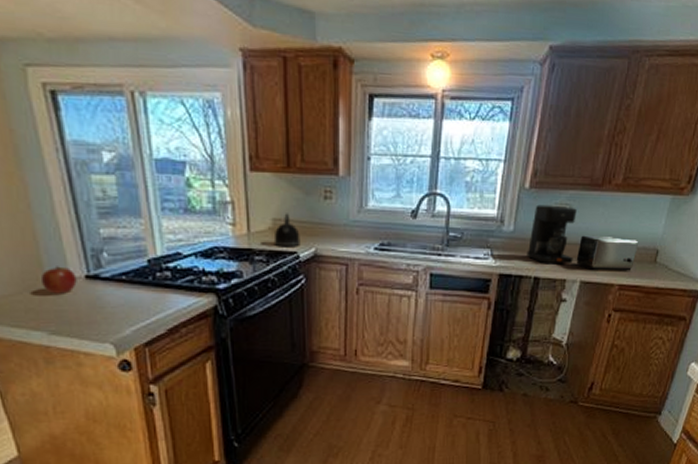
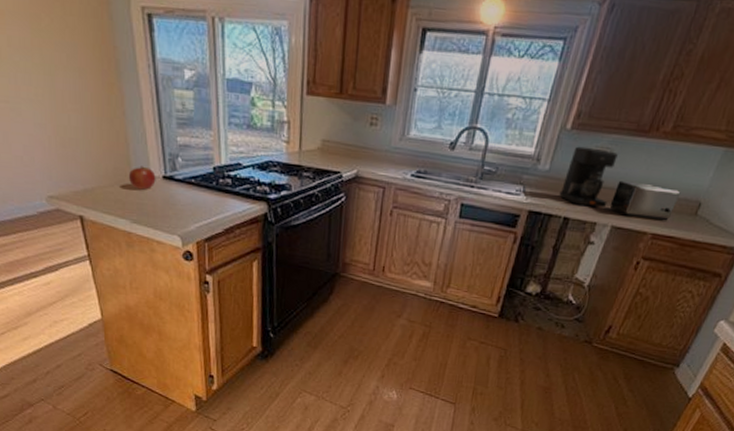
kettle: present [273,213,300,247] -> none [321,135,345,168]

